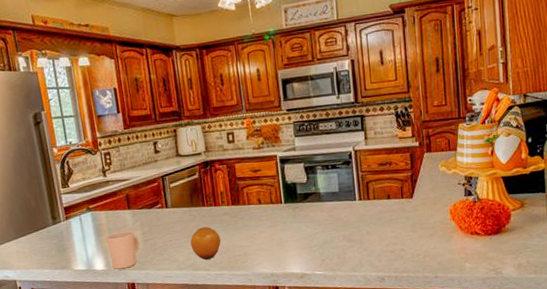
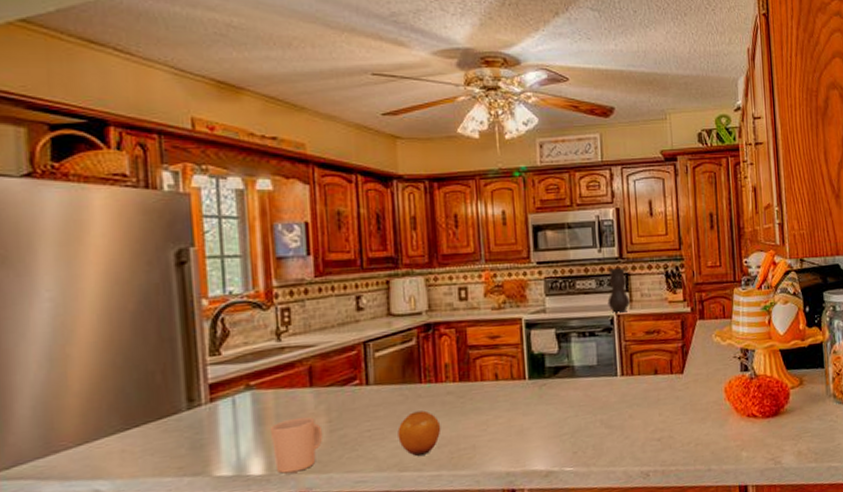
vase: none [345,110,365,149] -> present [607,267,630,313]

